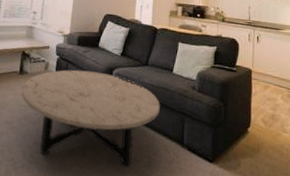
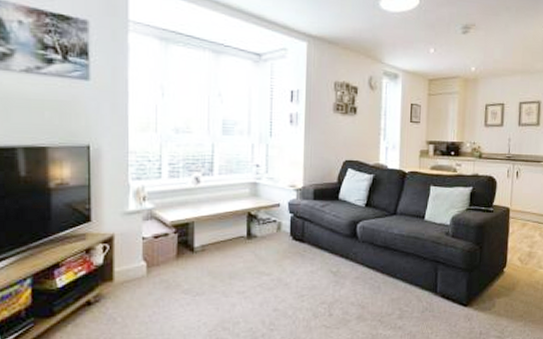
coffee table: present [21,69,160,166] -> none [252,227,411,321]

